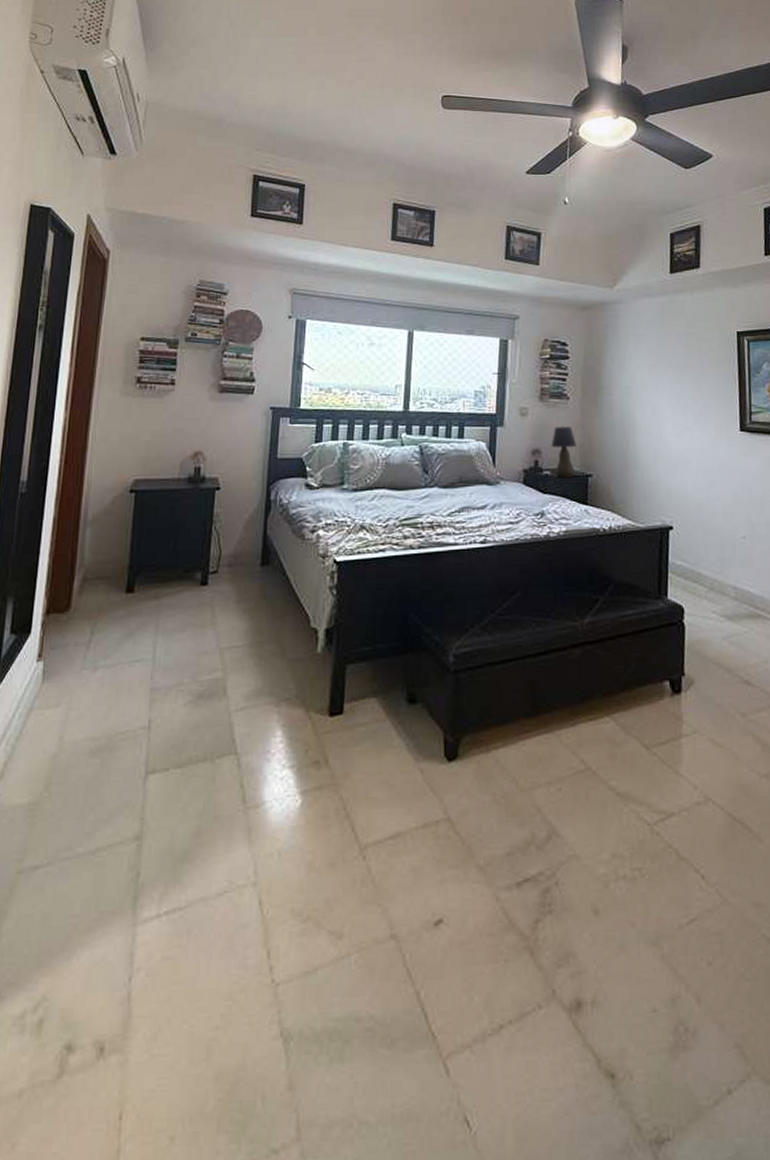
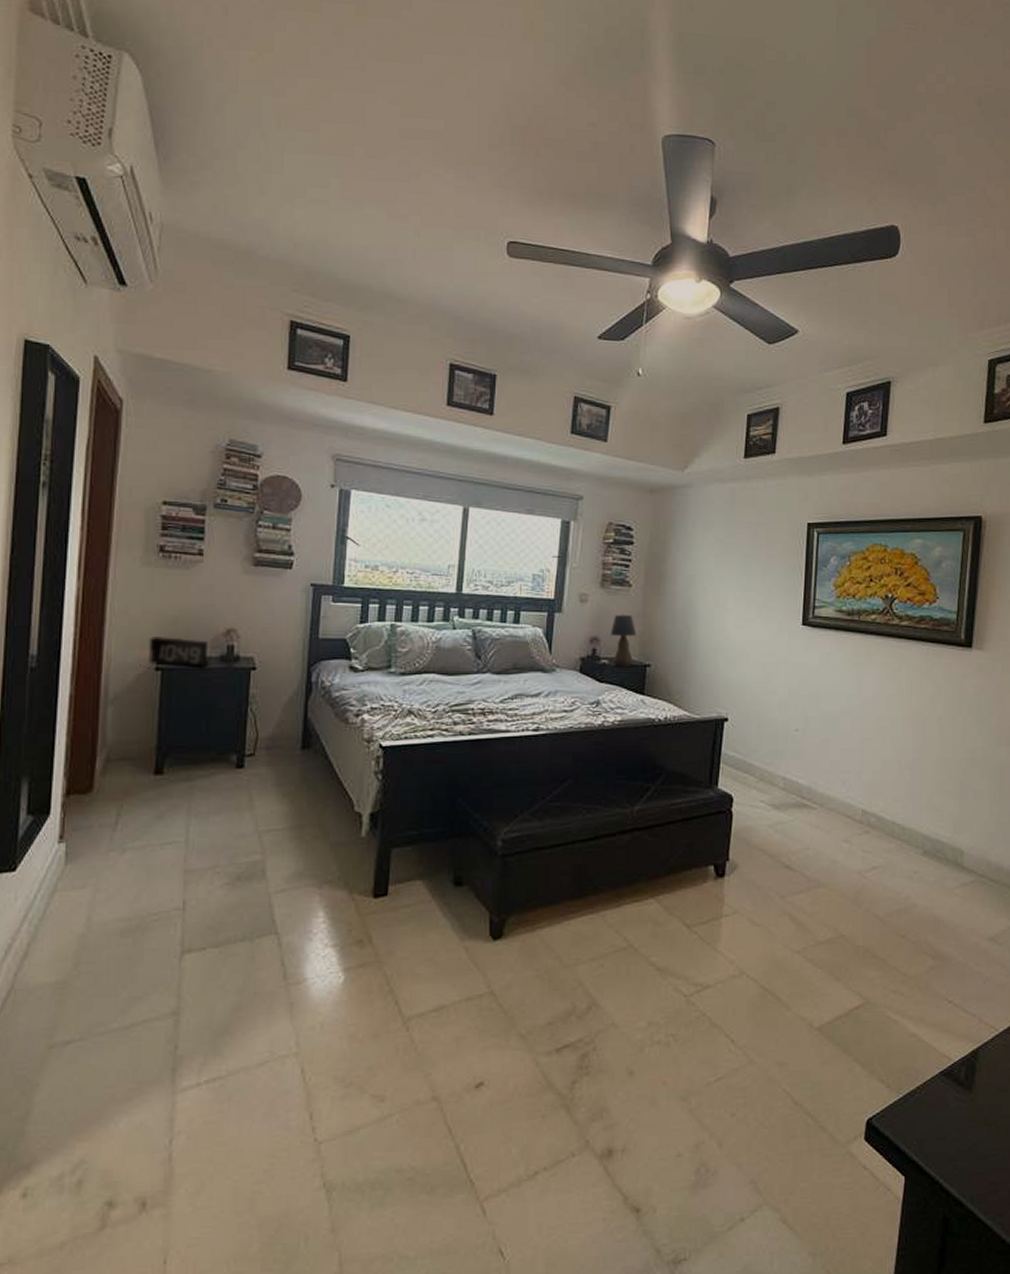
alarm clock: none [124,461,179,491] -> present [148,637,210,669]

